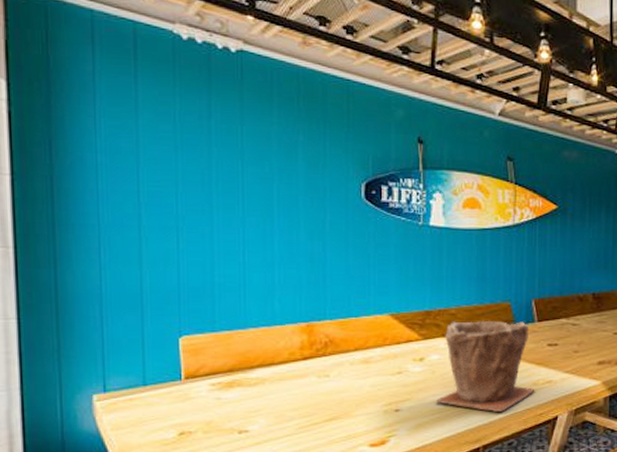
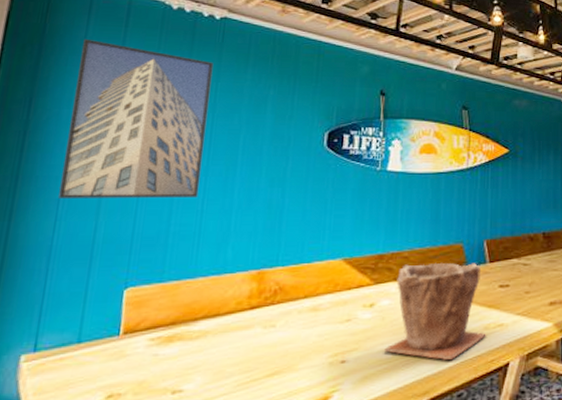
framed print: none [93,73,238,250] -> present [58,38,214,198]

